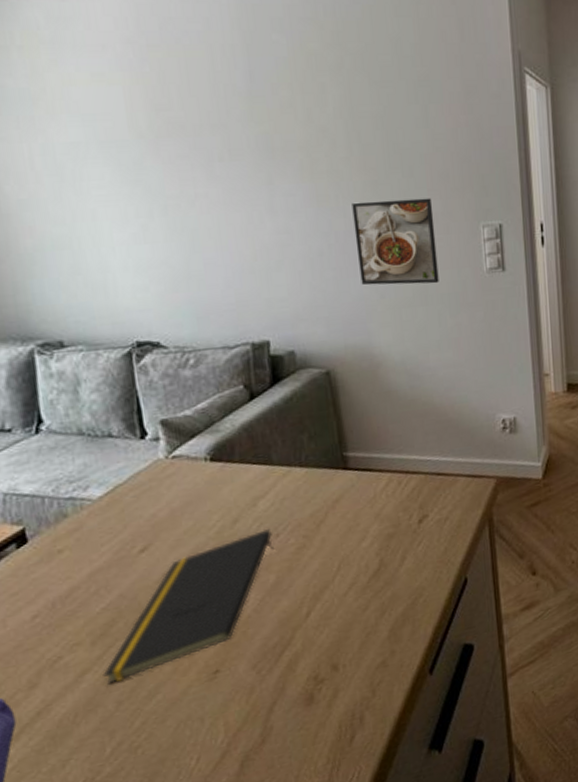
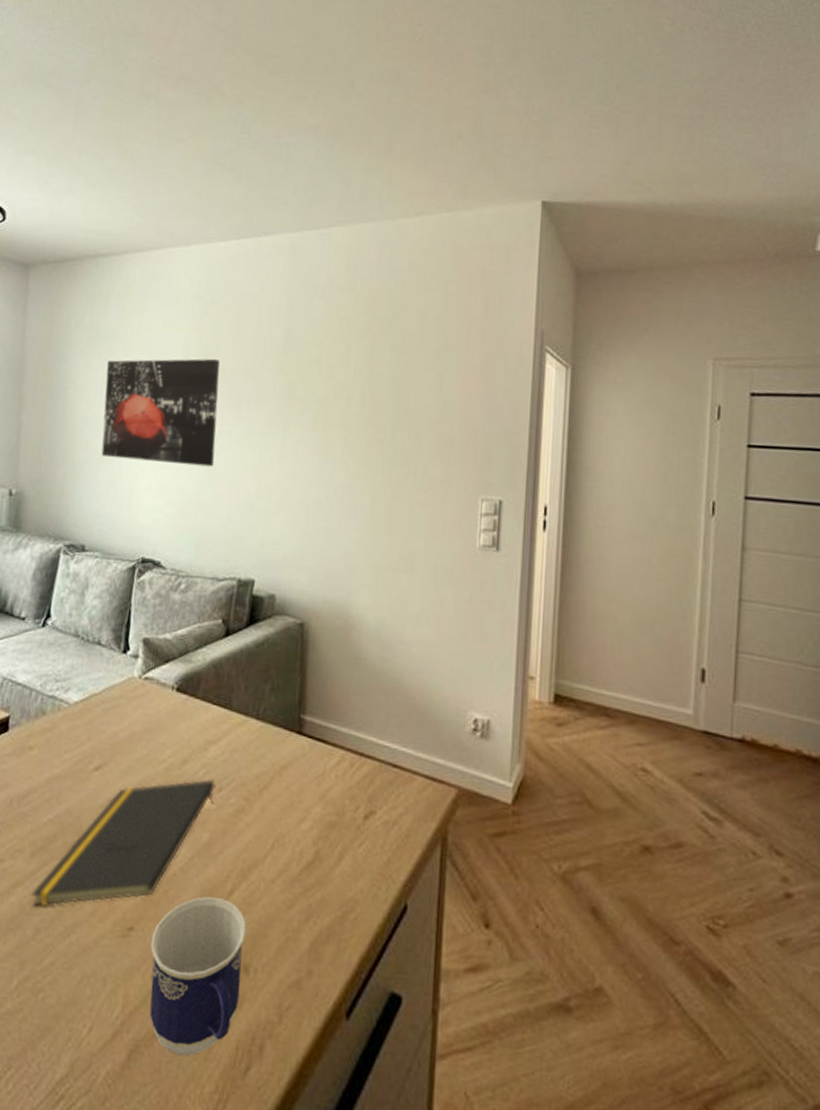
wall art: none [29,113,196,242] -> present [101,358,220,467]
cup: none [239,621,335,750] -> present [149,897,247,1056]
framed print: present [352,198,439,286] -> none [350,457,433,552]

